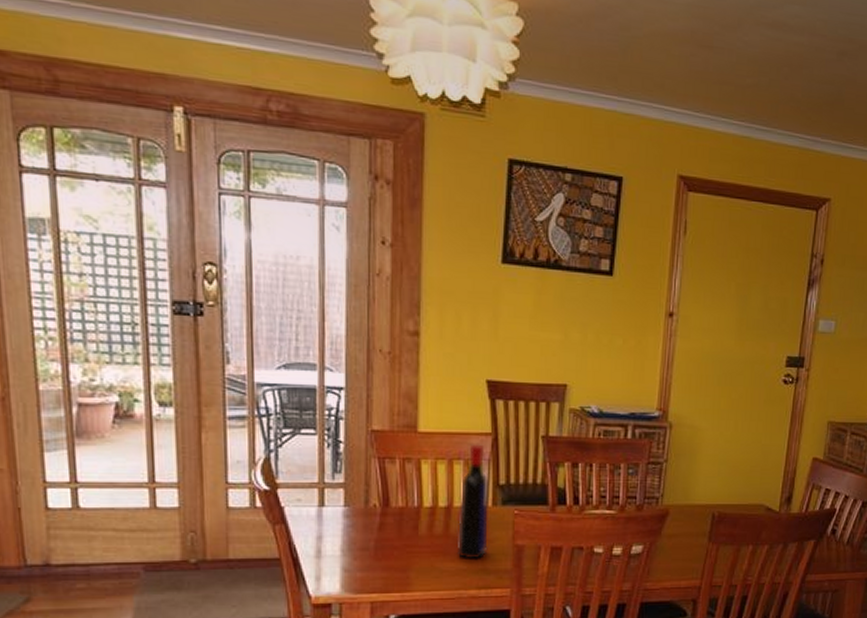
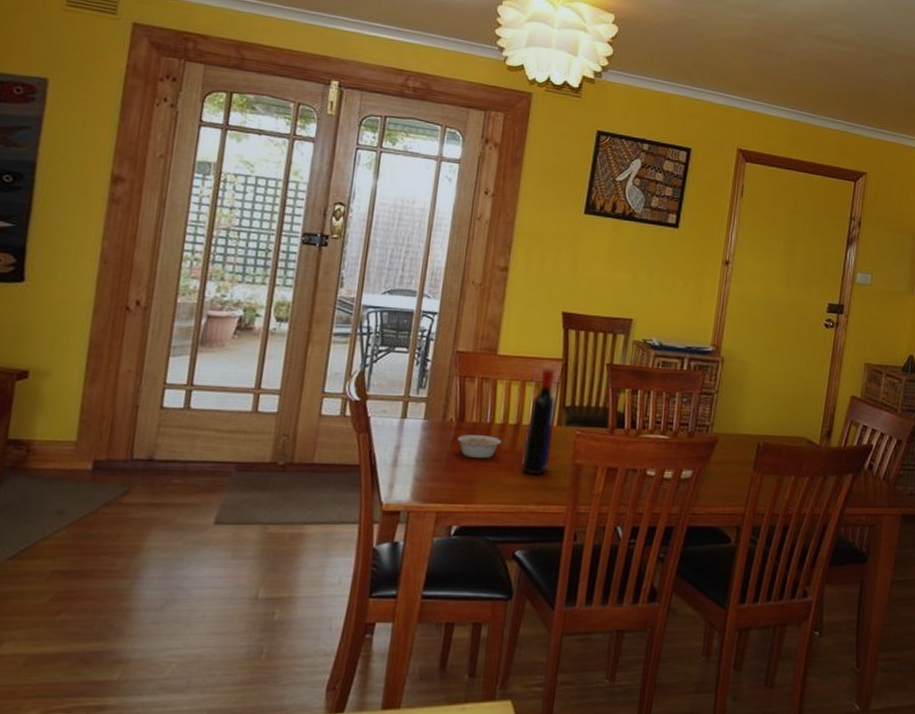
legume: none [384,520,437,545] -> present [457,435,505,459]

